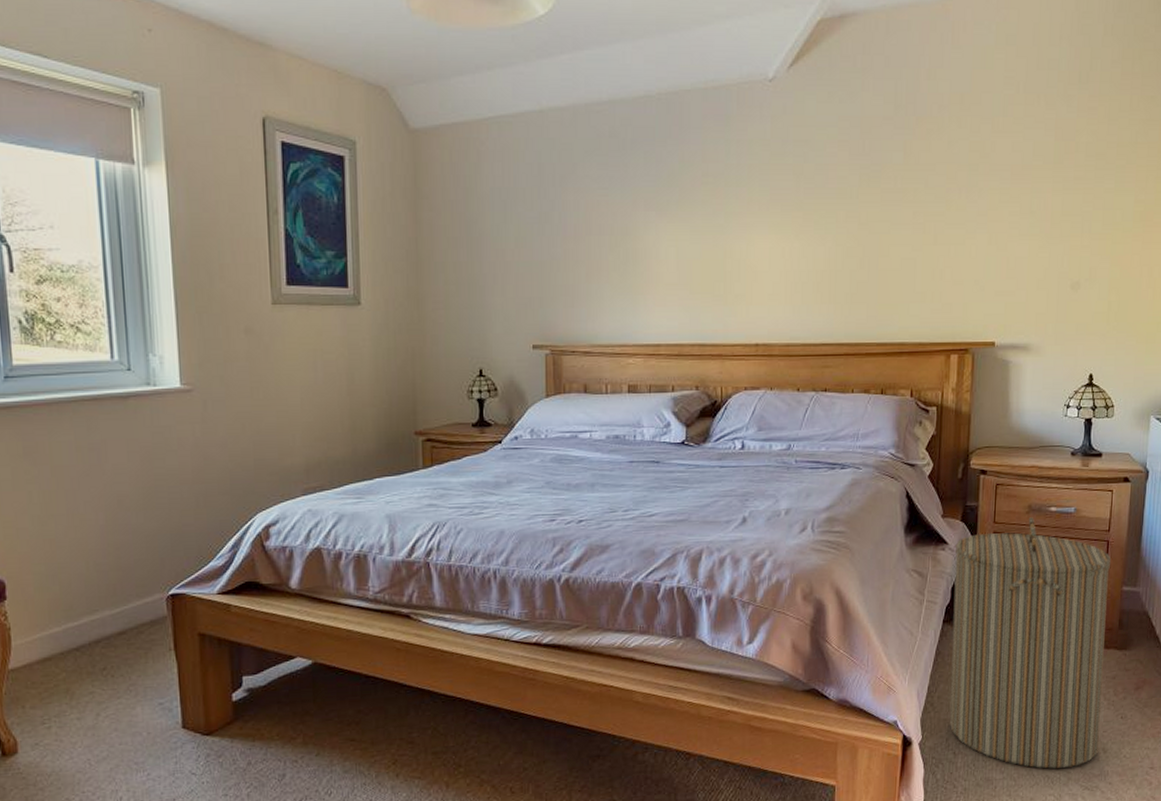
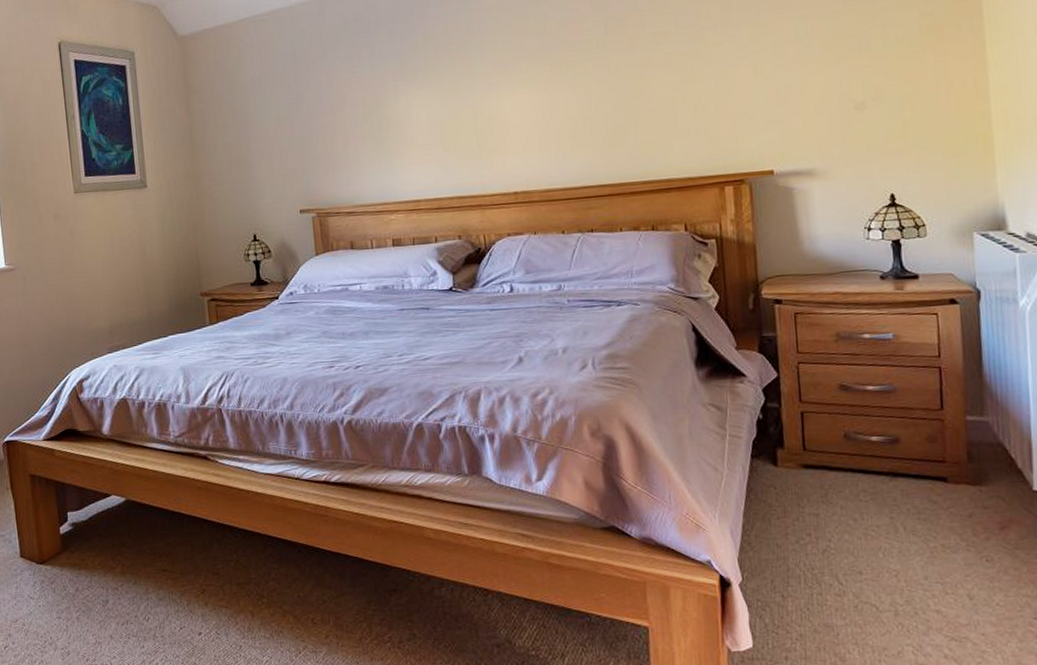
laundry hamper: present [950,517,1111,769] -> none [754,345,962,616]

